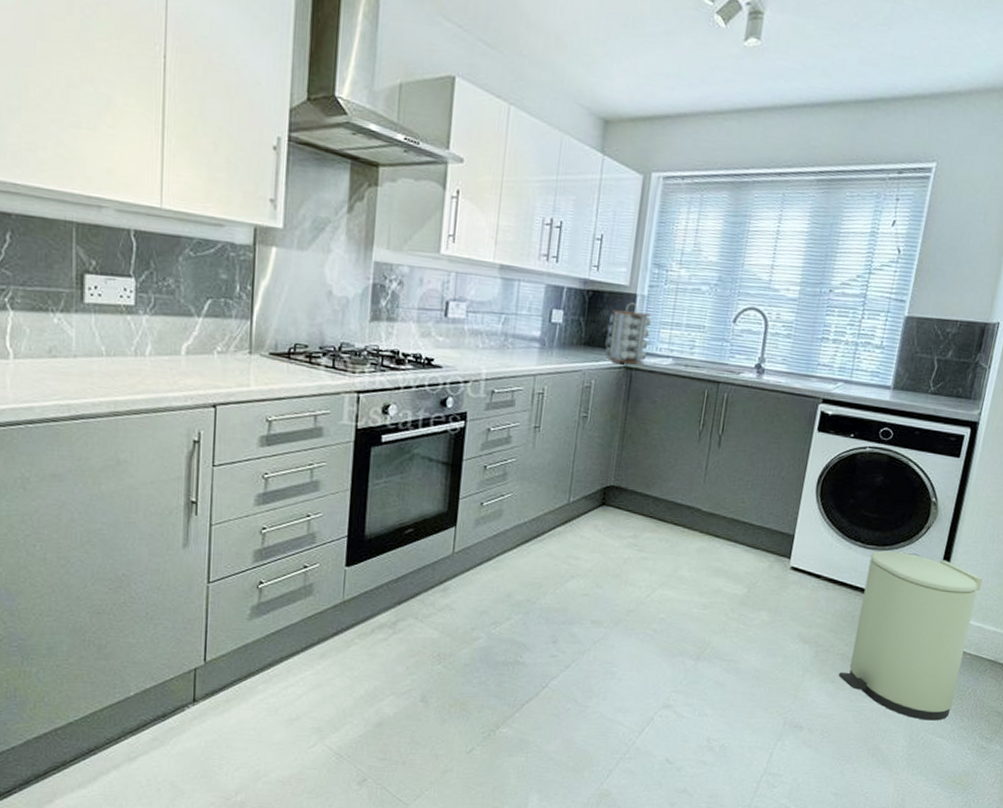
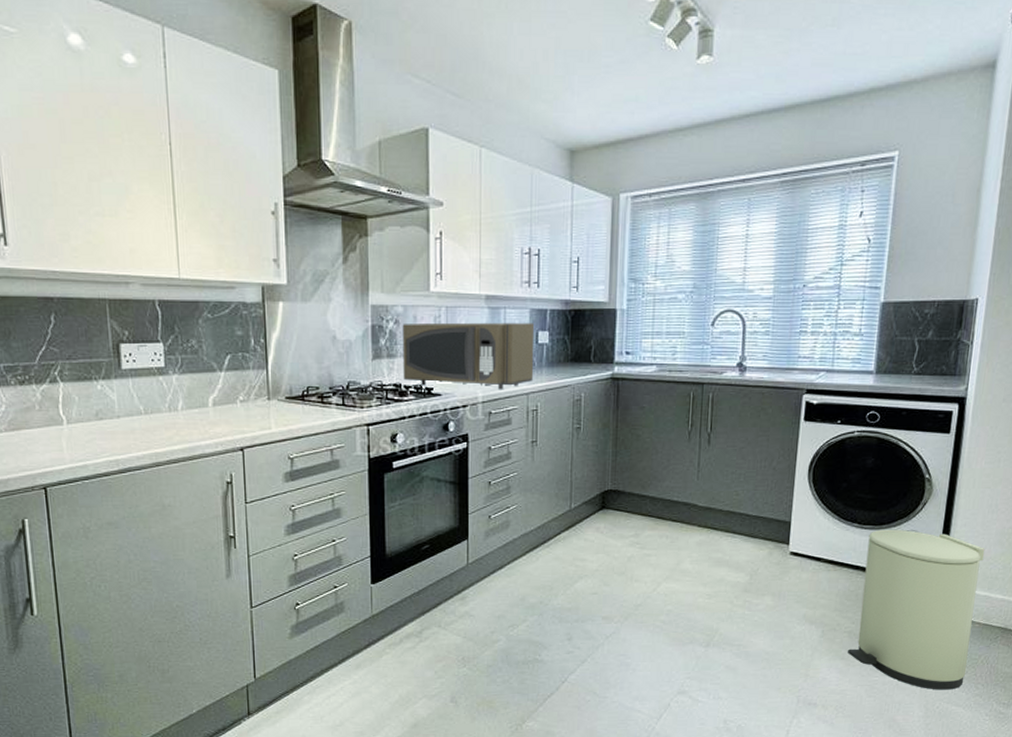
microwave: none [401,286,550,369] -> present [402,322,535,390]
spice rack: present [605,302,652,365] -> none [592,317,633,375]

